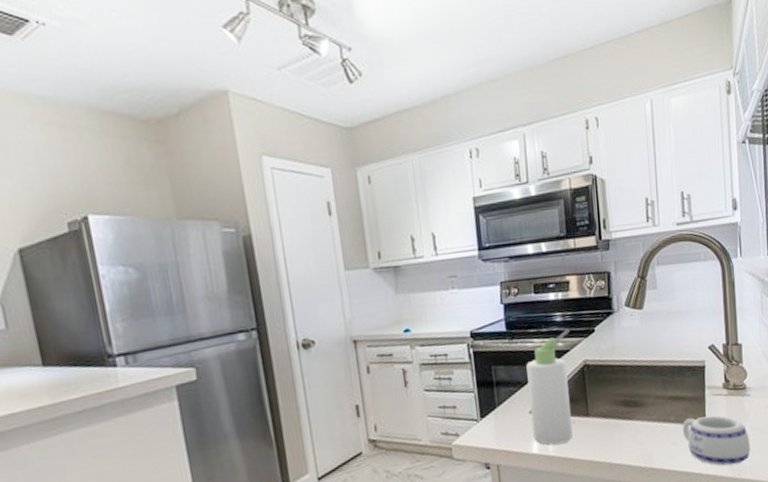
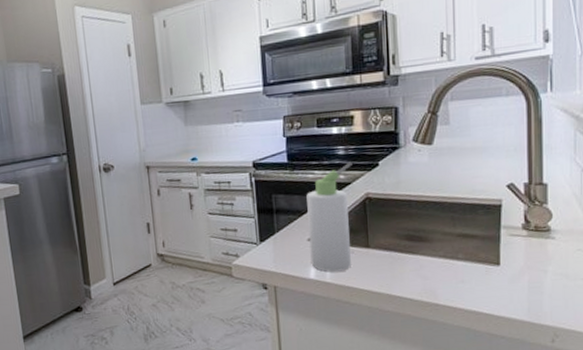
mug: present [682,415,751,465] -> none [471,256,553,309]

